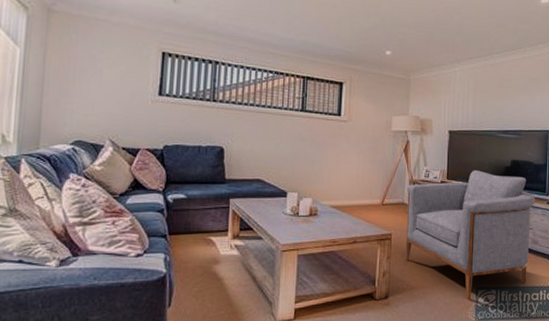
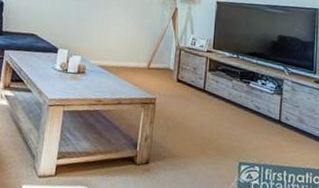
armchair: present [405,170,535,301] -> none [168,42,302,176]

